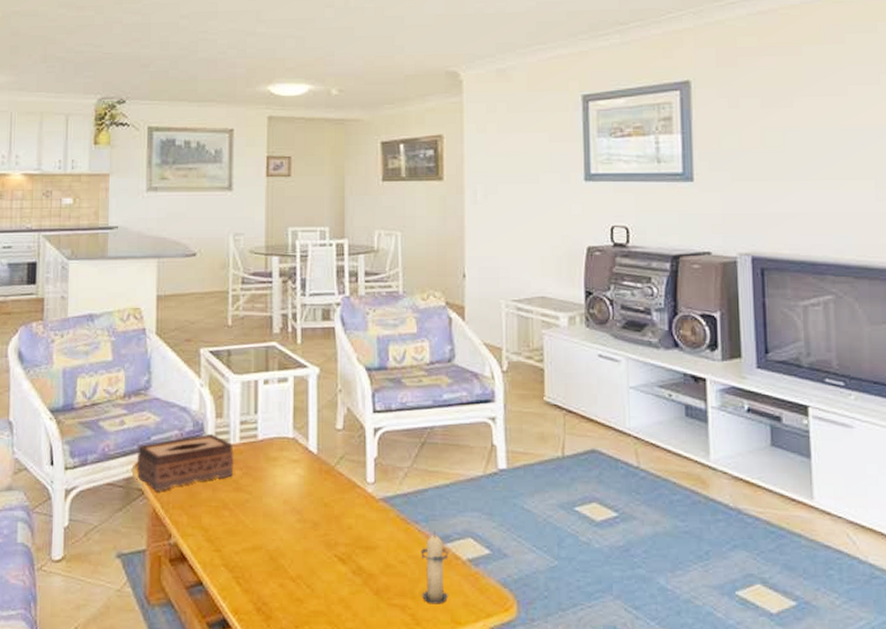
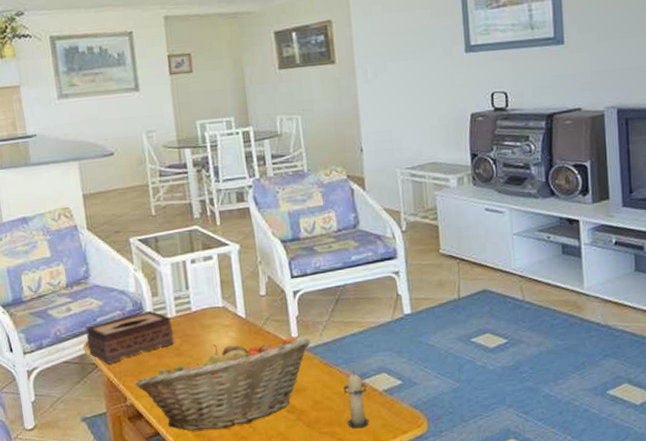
fruit basket: none [183,481,388,586] -> present [135,337,310,431]

